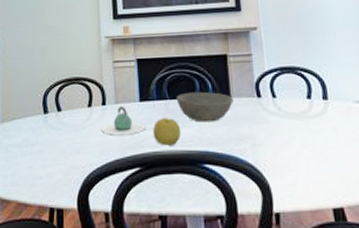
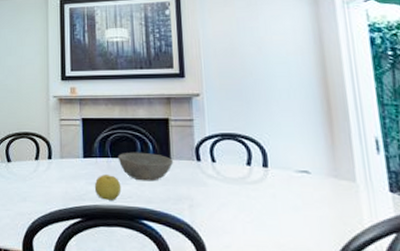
teapot: present [101,106,146,136] -> none [47,161,88,188]

